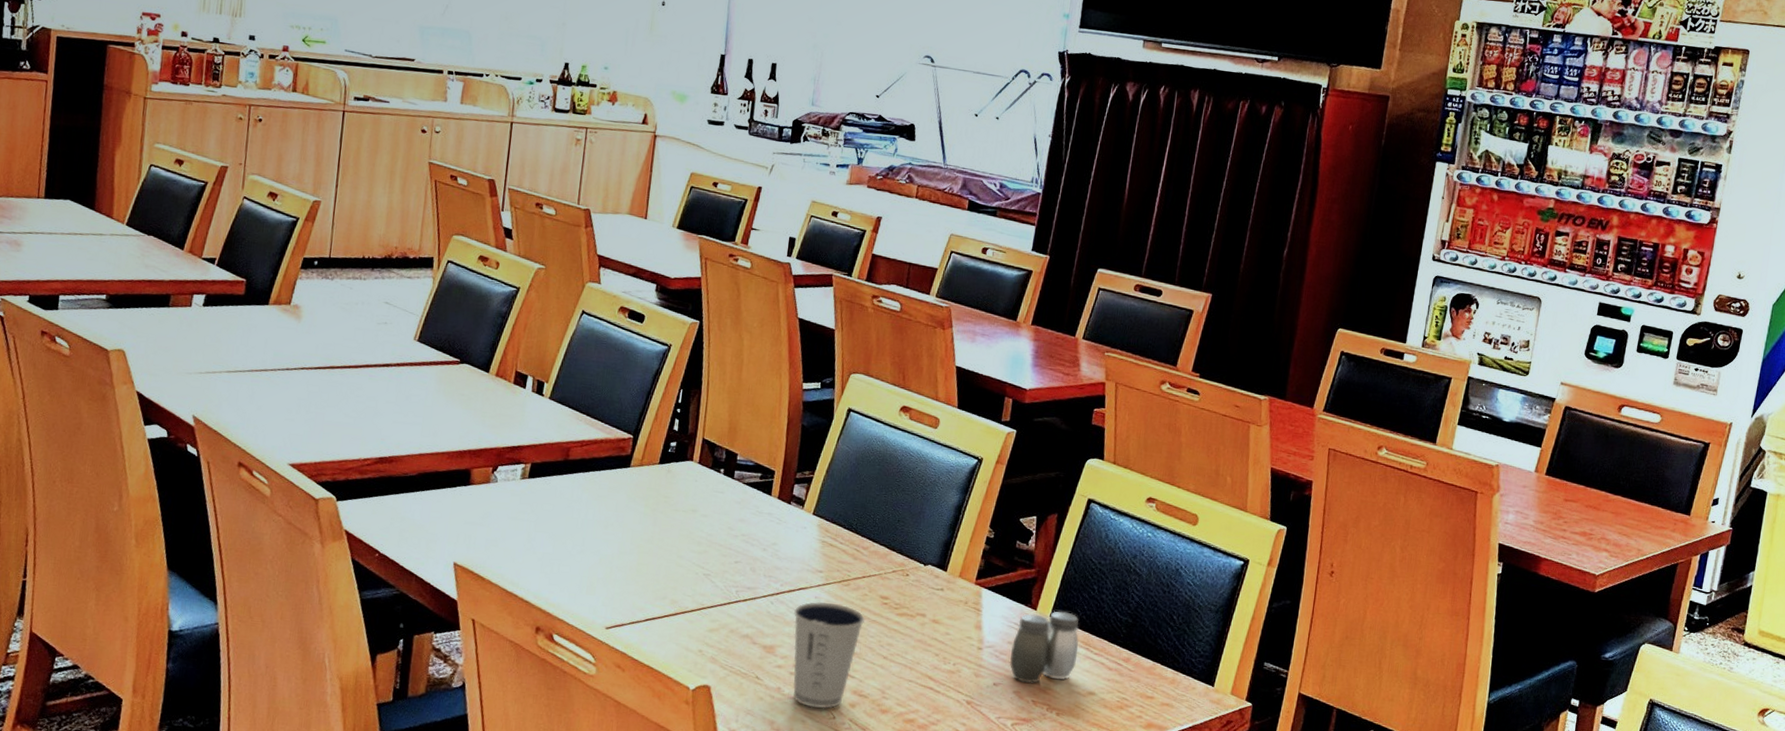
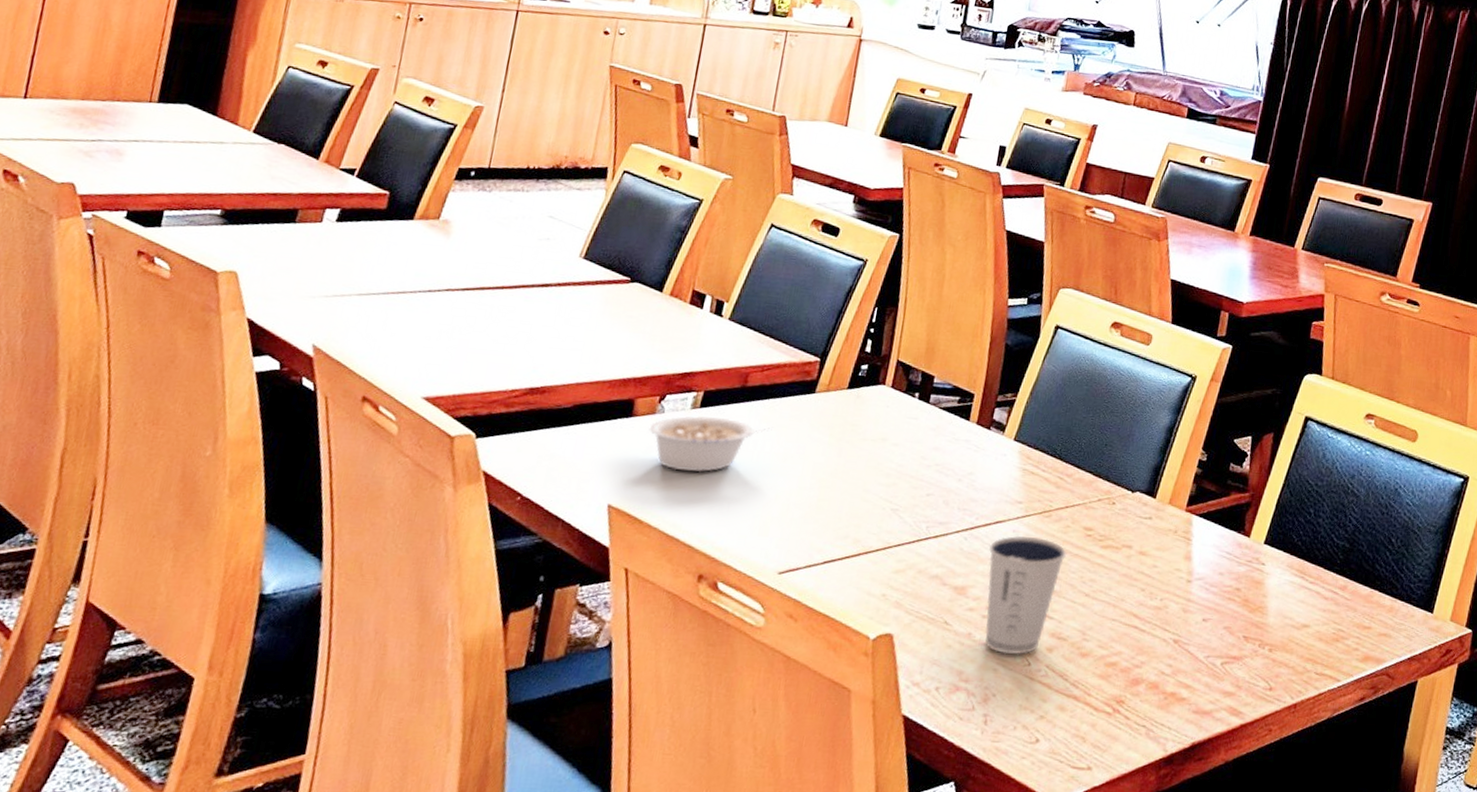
legume: none [485,485,595,537] -> present [649,415,774,473]
salt and pepper shaker: present [1009,611,1079,684] -> none [1220,537,1294,618]

